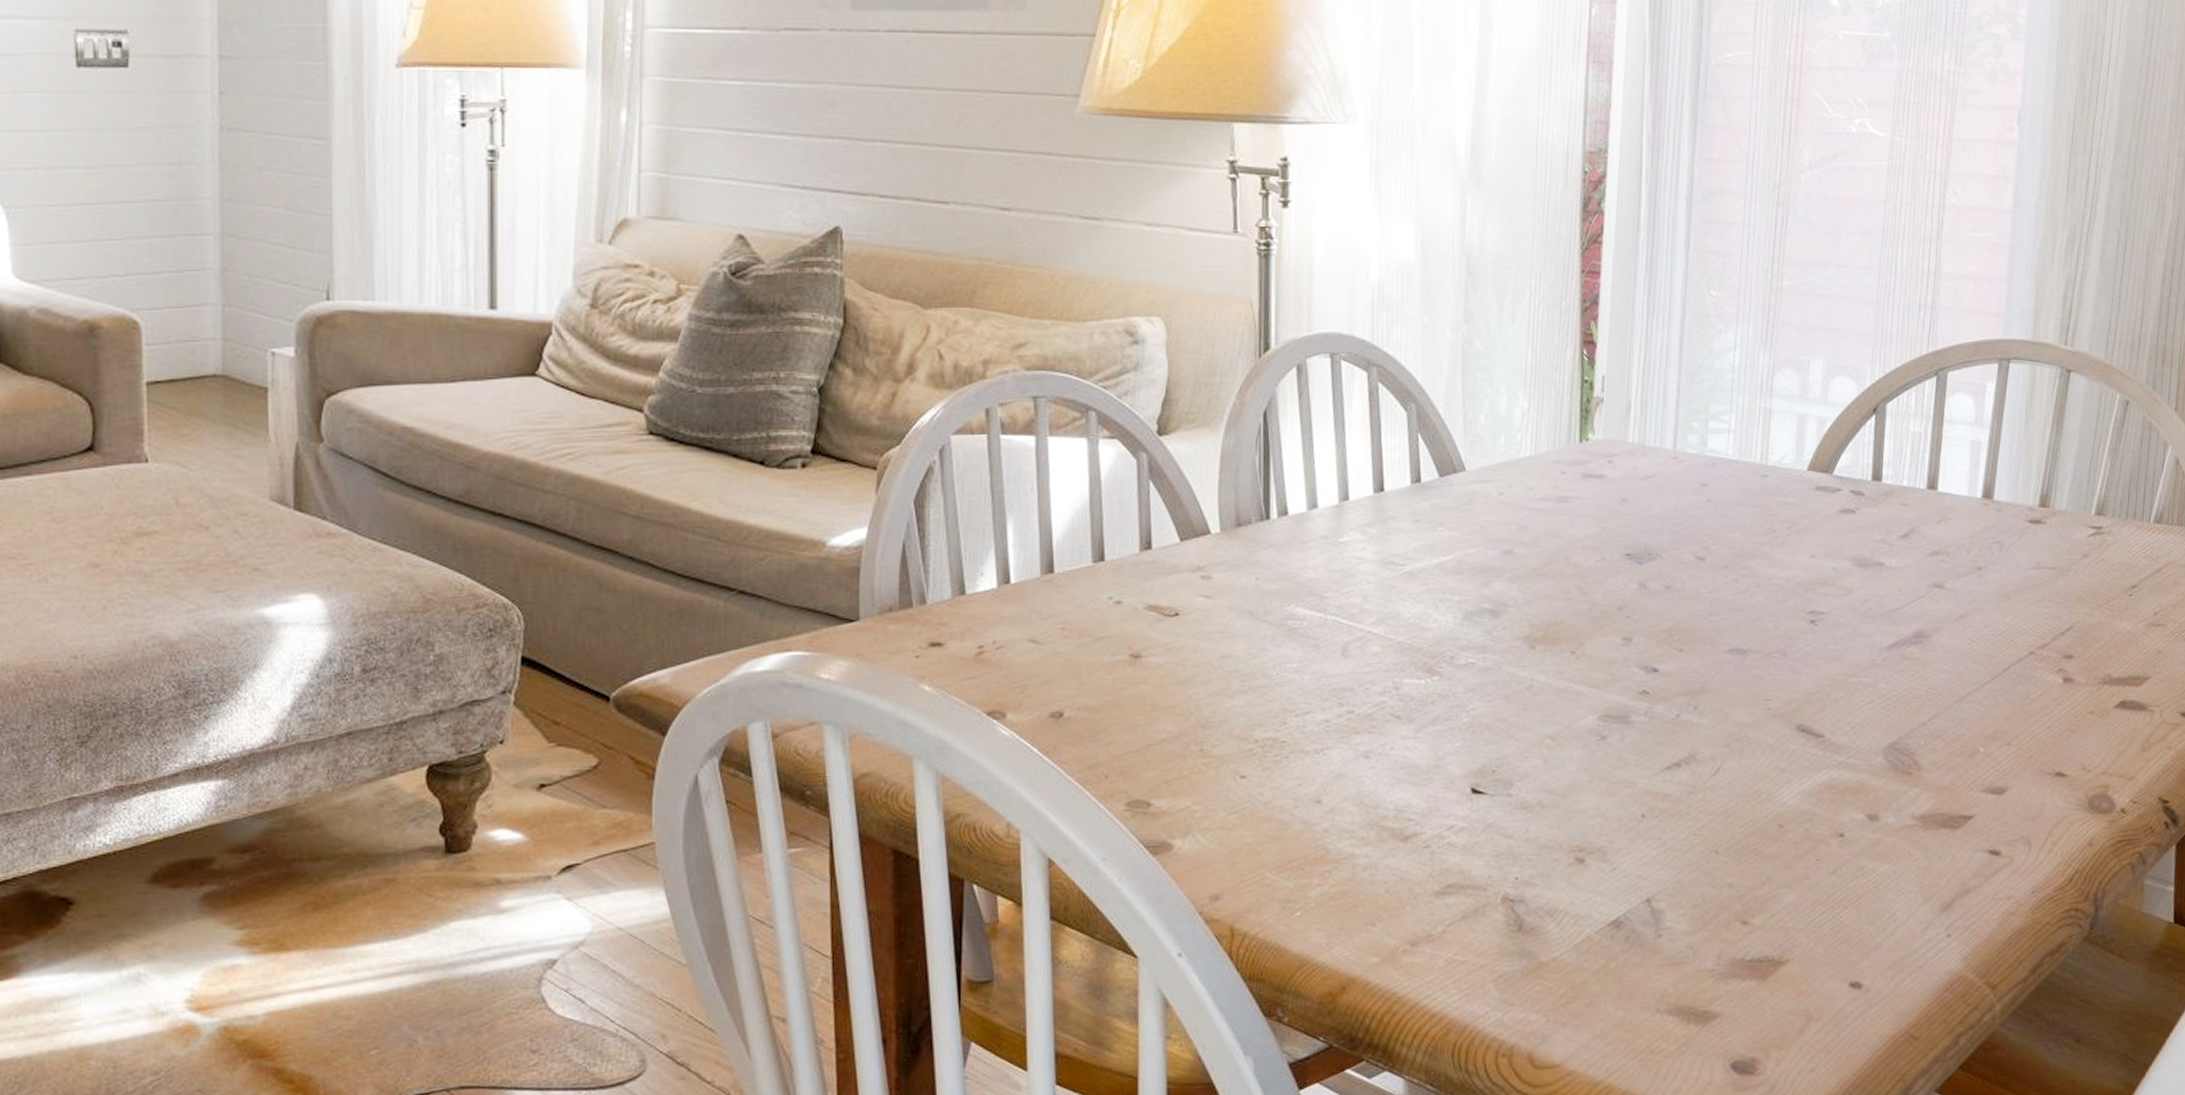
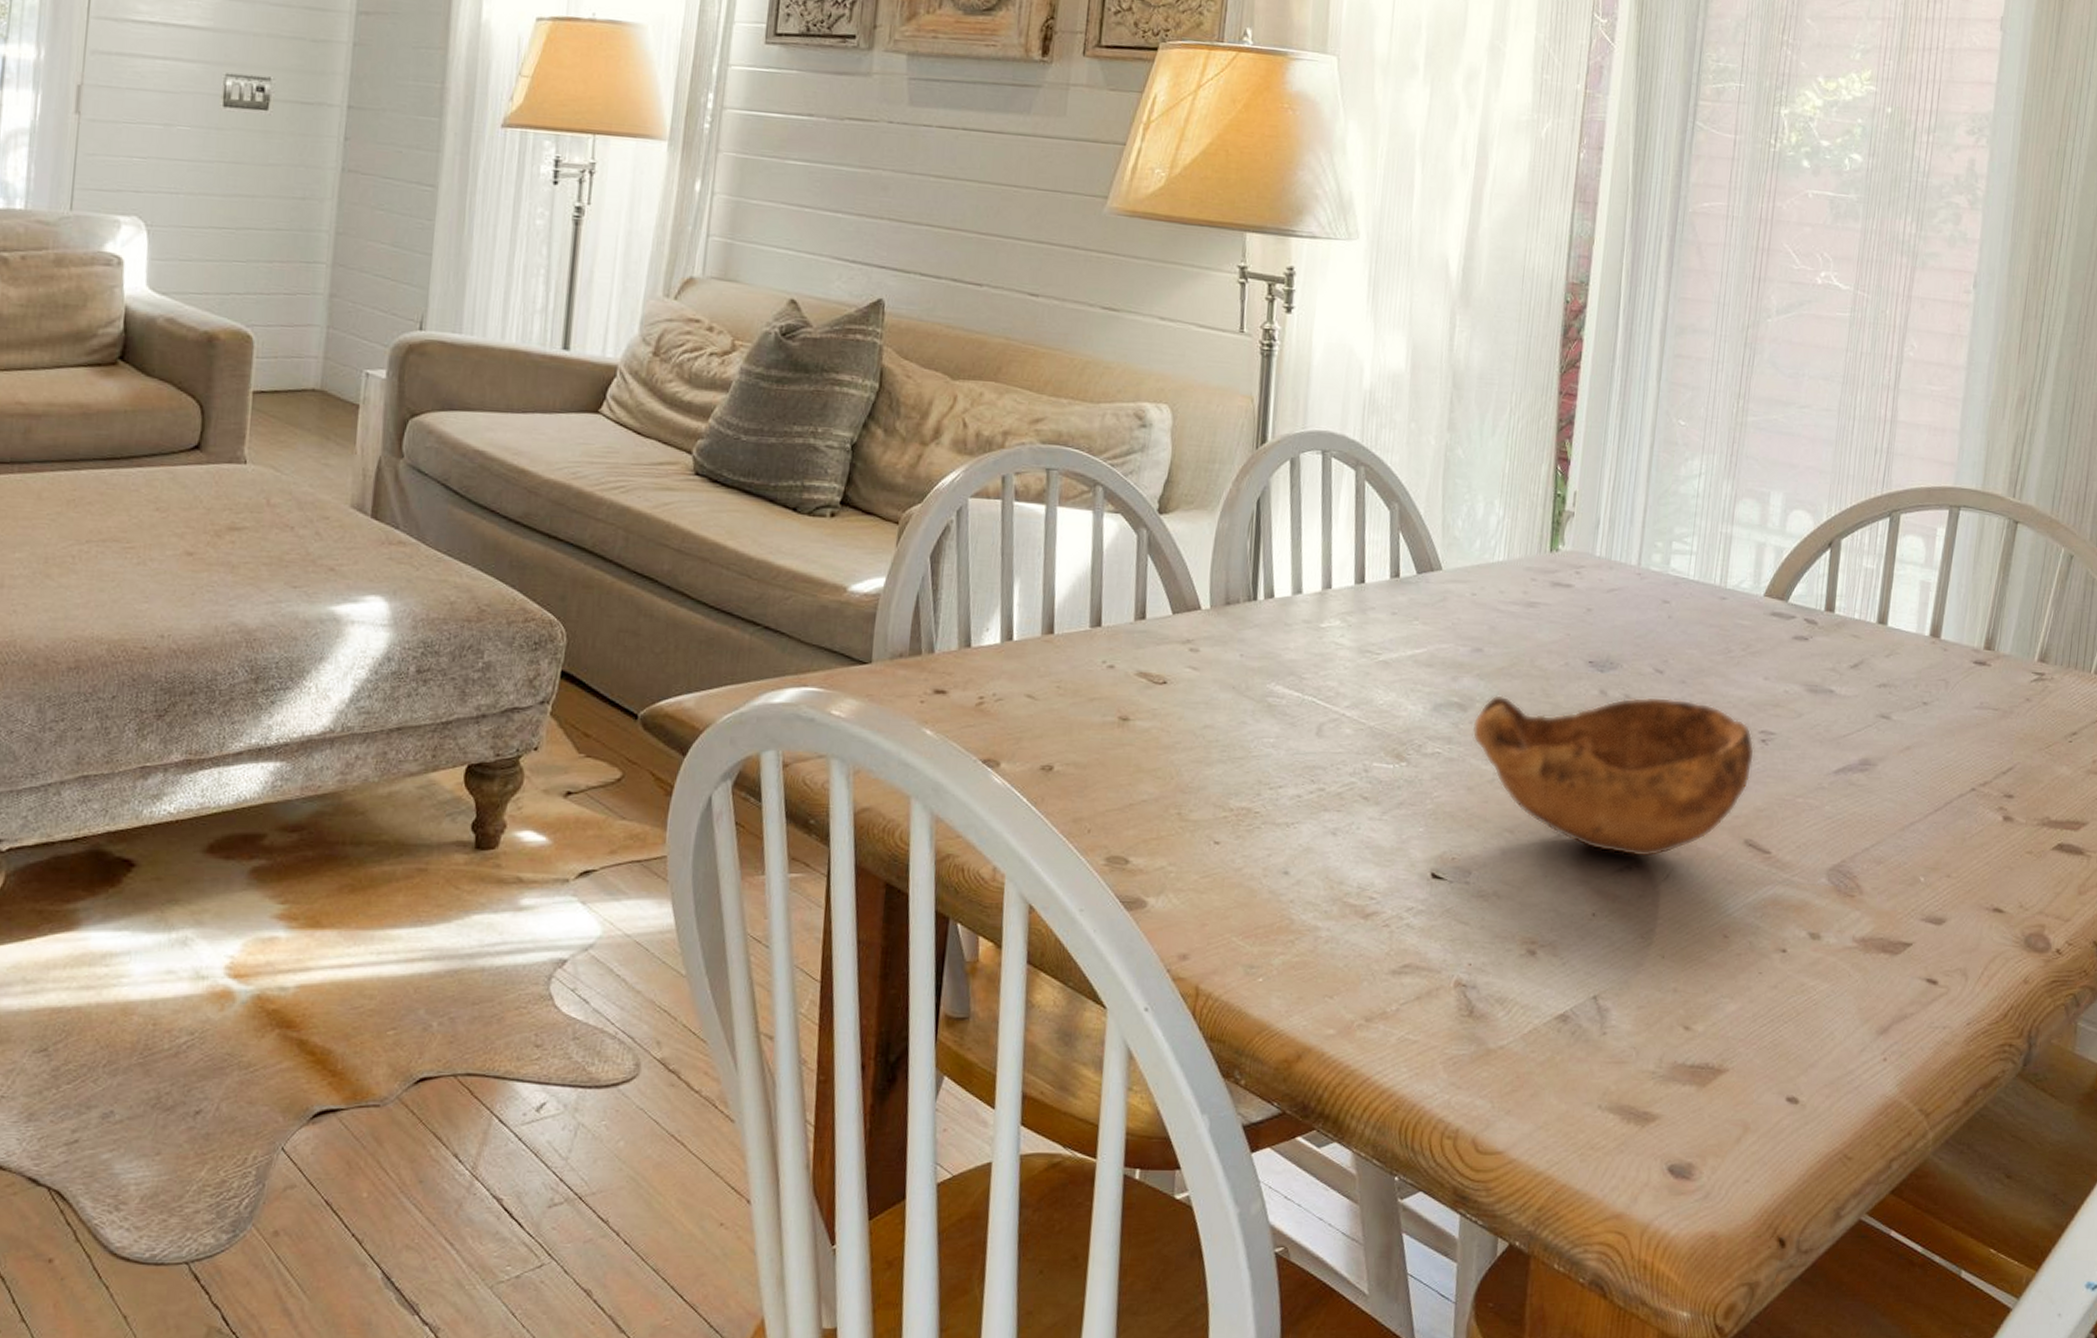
bowl: none [1506,585,1804,753] -> present [1472,695,1755,858]

